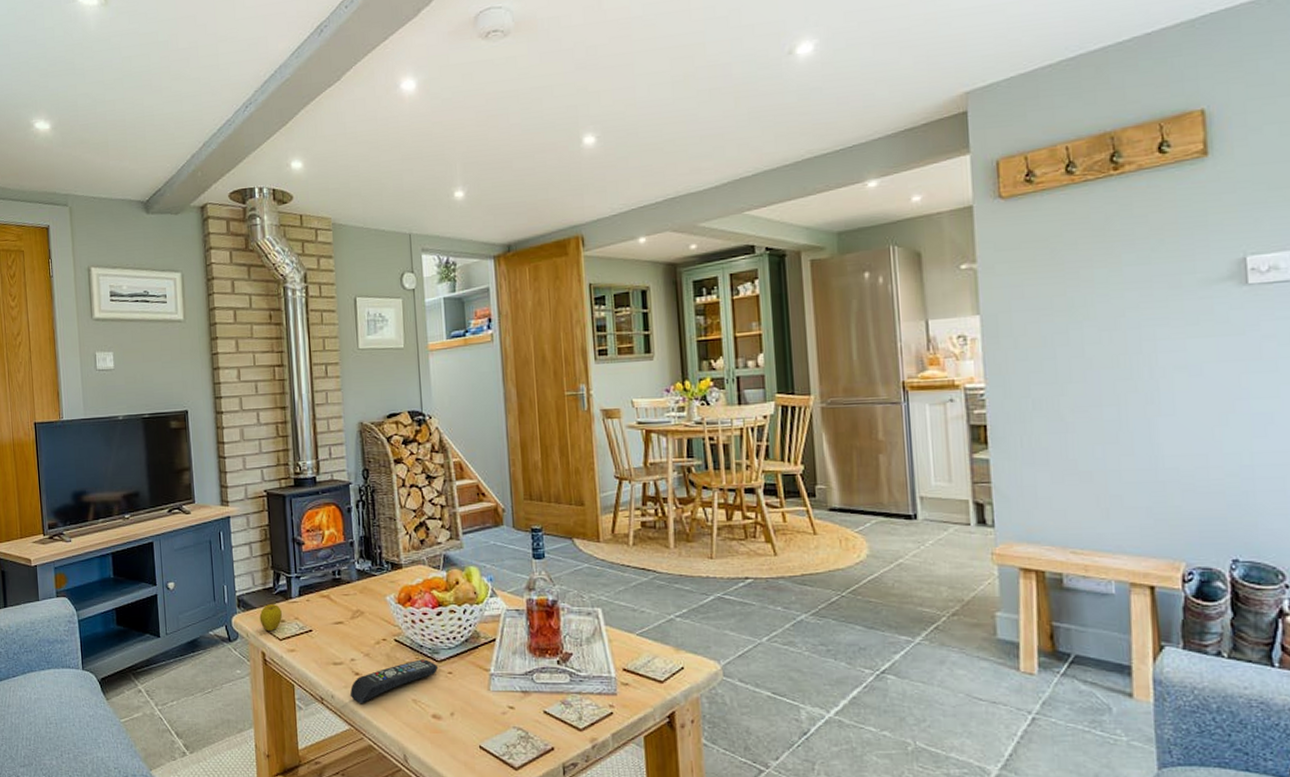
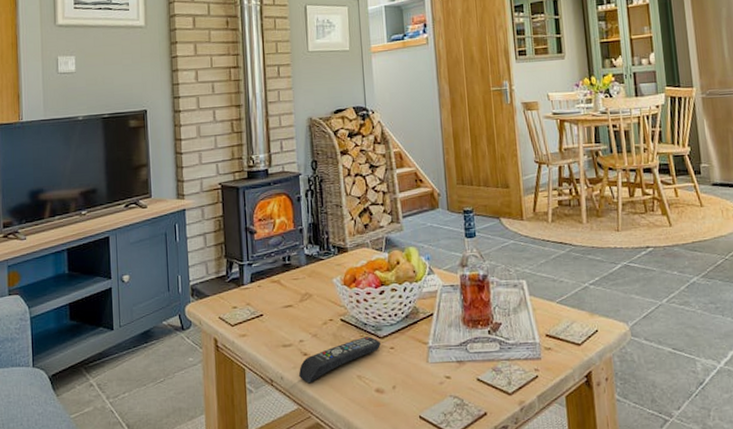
apple: present [259,603,282,632] -> none [212,290,234,318]

